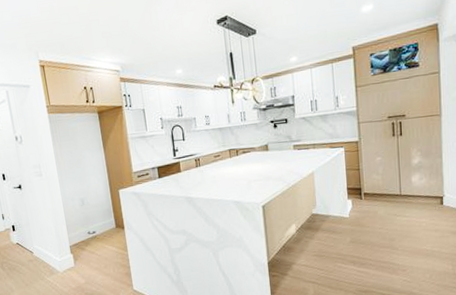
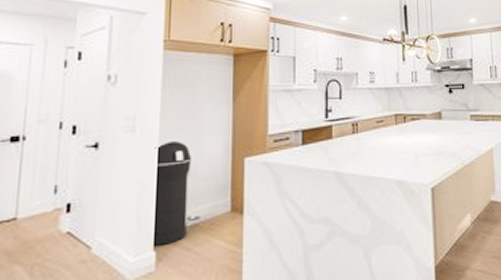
trash can: none [57,181,90,251] -> present [154,141,192,246]

